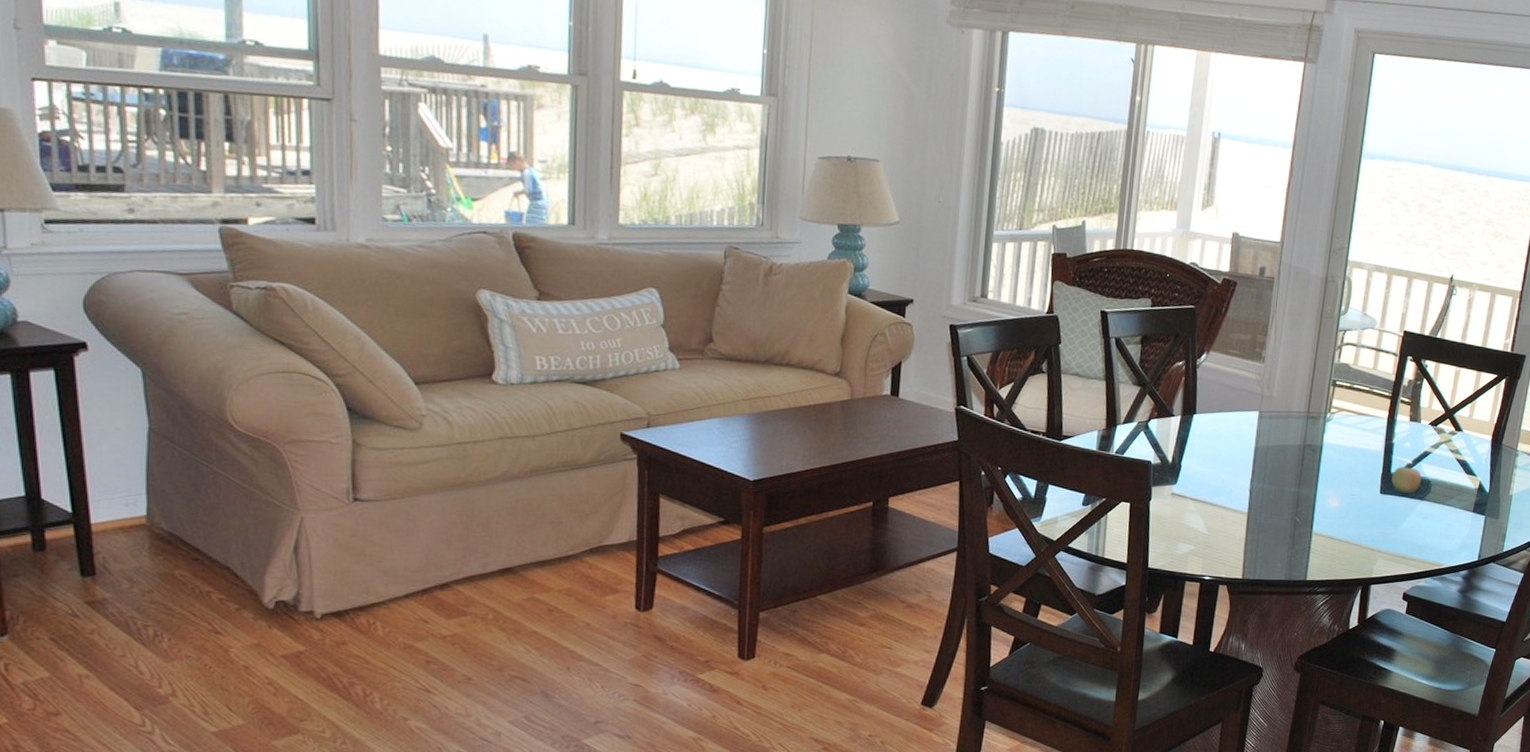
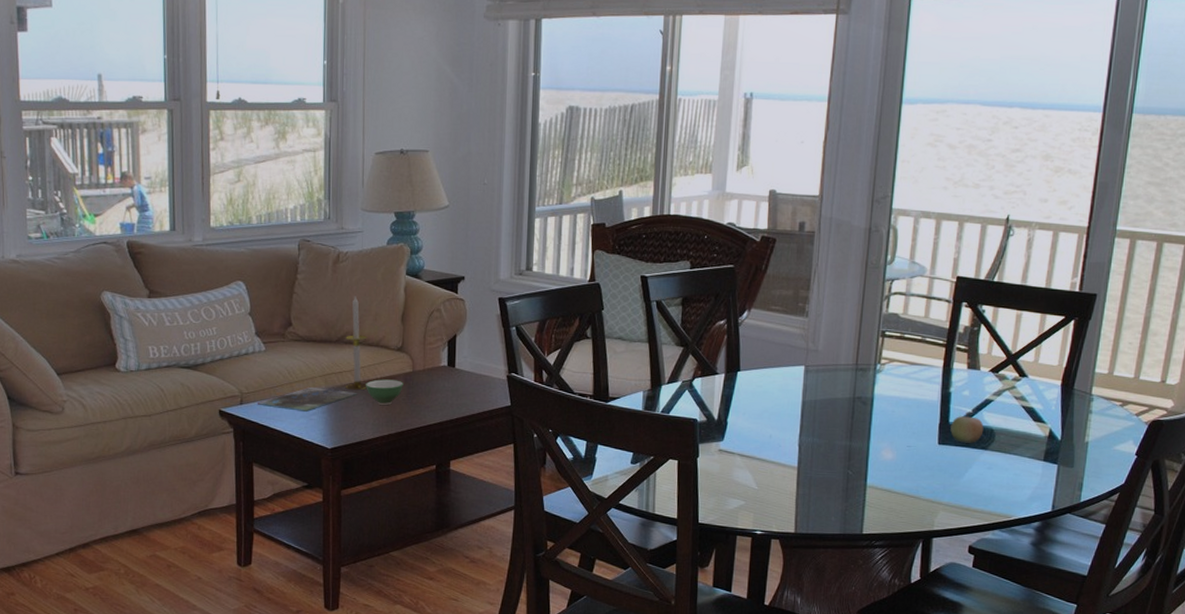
magazine: none [668,411,786,440] -> present [258,386,357,413]
candle: none [773,313,801,418] -> present [345,296,367,391]
bowl: none [795,406,840,436] -> present [365,379,403,406]

